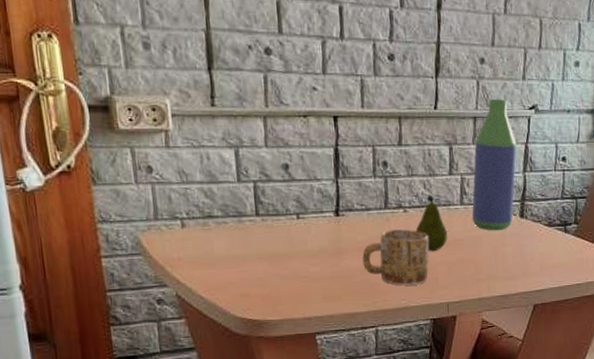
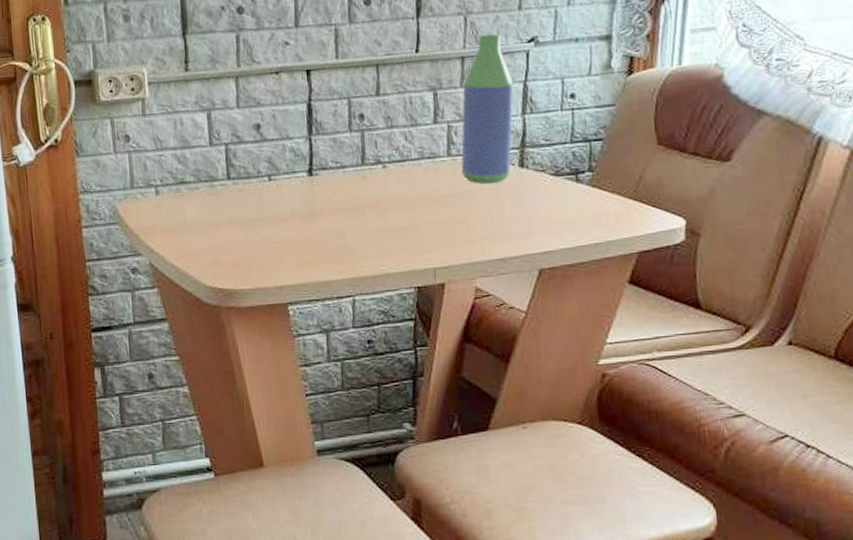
mug: present [362,229,429,286] -> none [337,186,412,250]
fruit: present [415,194,447,252] -> none [396,147,433,211]

